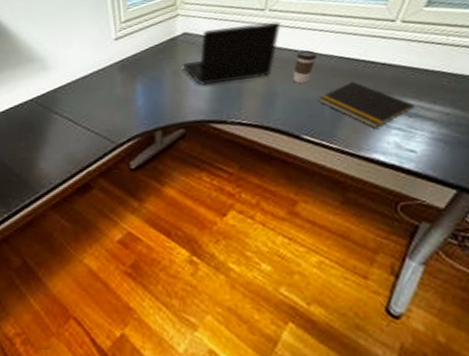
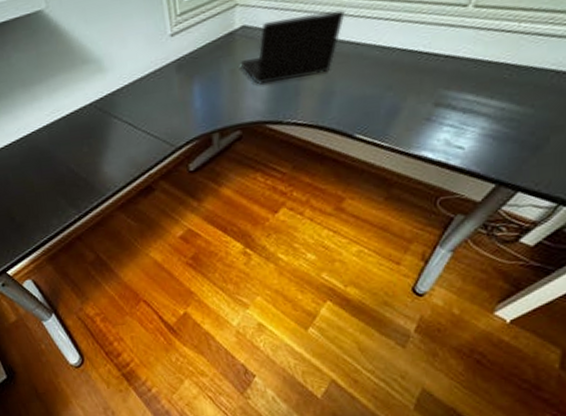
coffee cup: present [292,49,318,84] -> none [351,42,380,80]
notepad: present [318,81,415,129] -> none [375,76,471,126]

